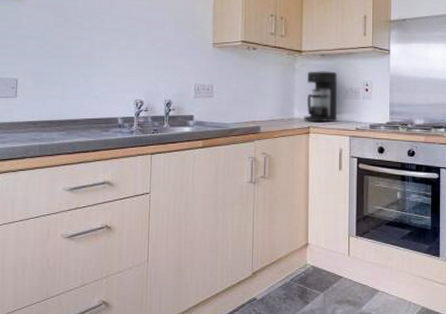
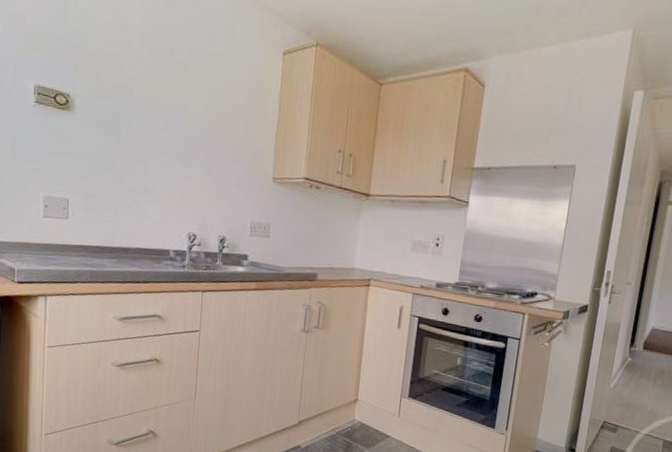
coffee maker: present [304,71,338,123] -> none [365,218,406,276]

